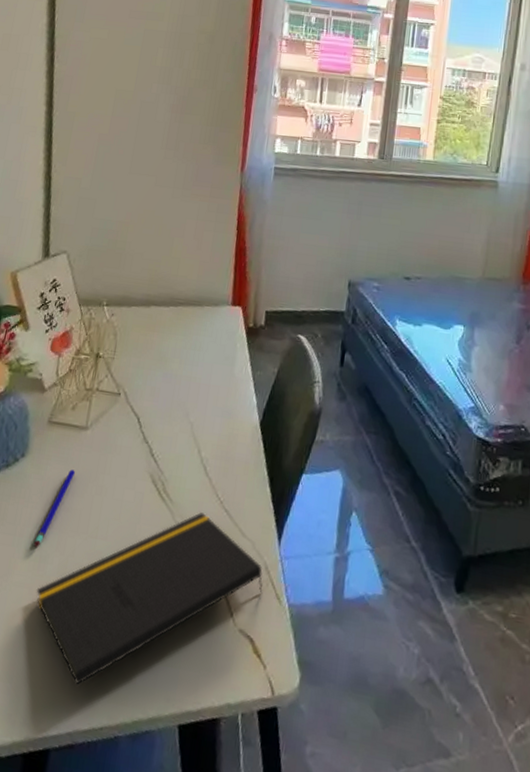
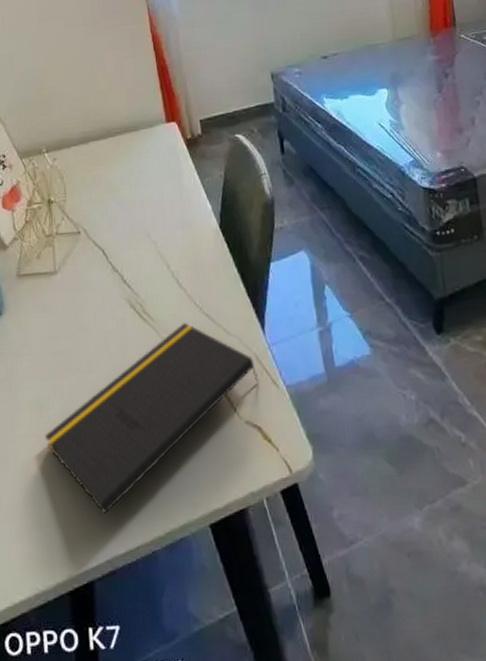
pen: present [34,469,75,547] -> none [31,315,55,397]

